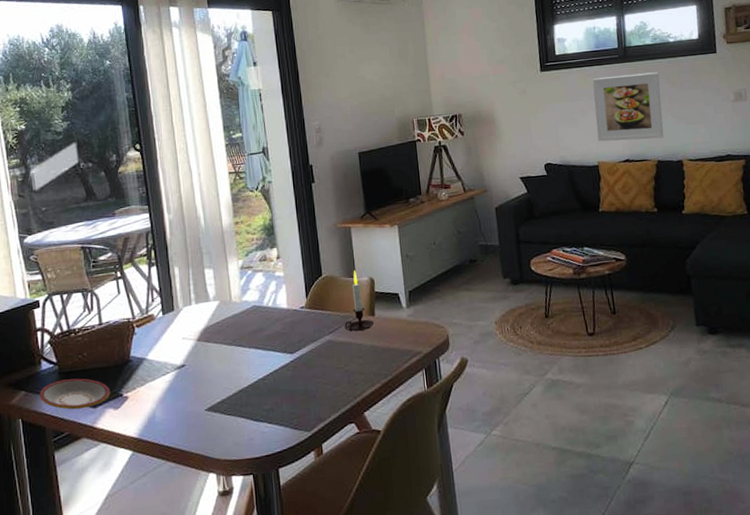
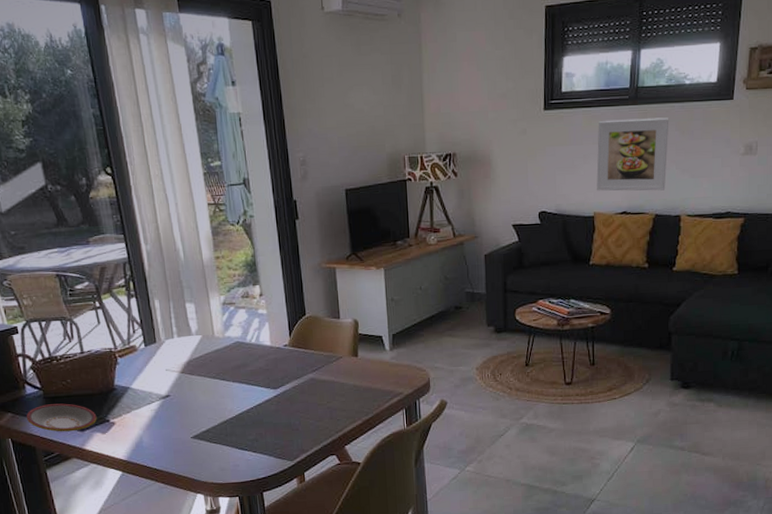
candle: present [344,270,375,332] -> none [328,311,358,371]

